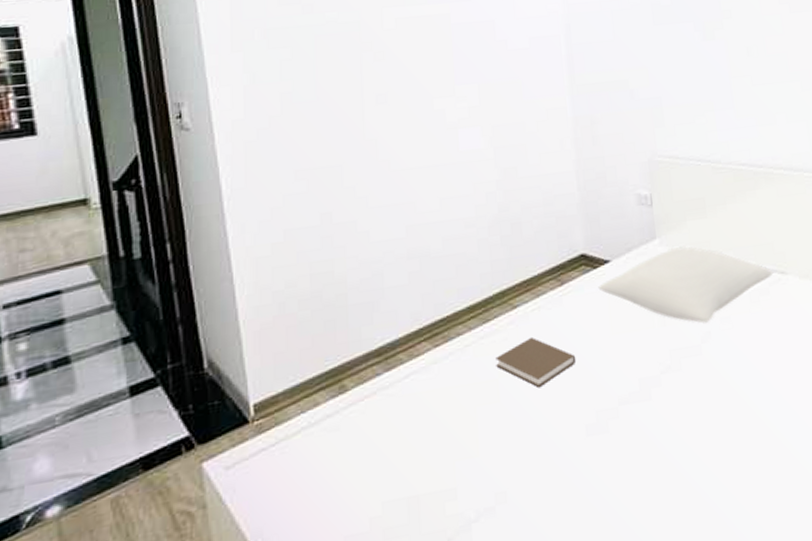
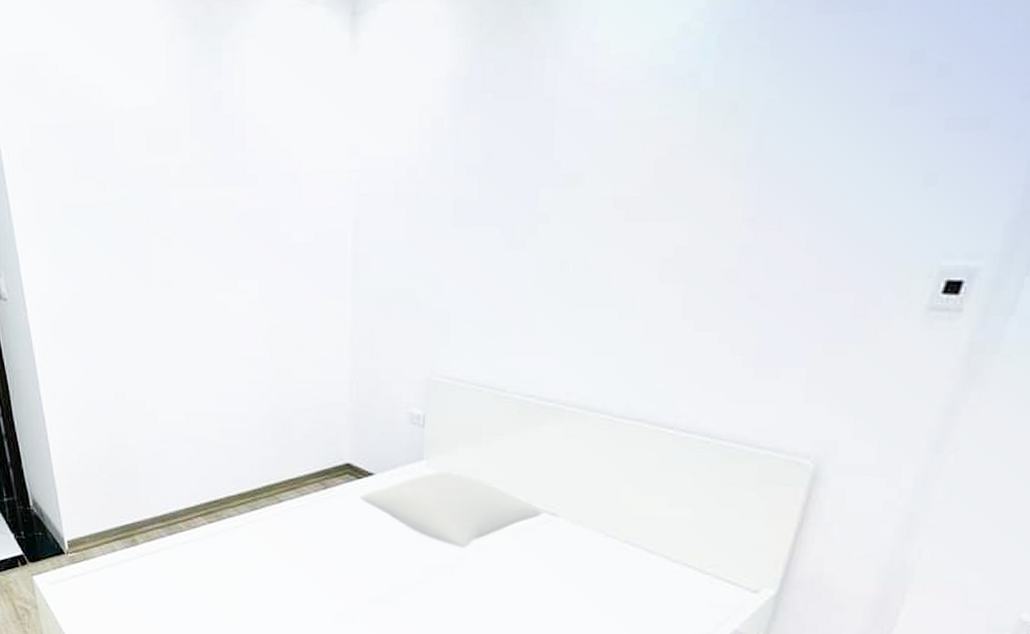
book: present [496,336,576,387] -> none [260,530,333,573]

